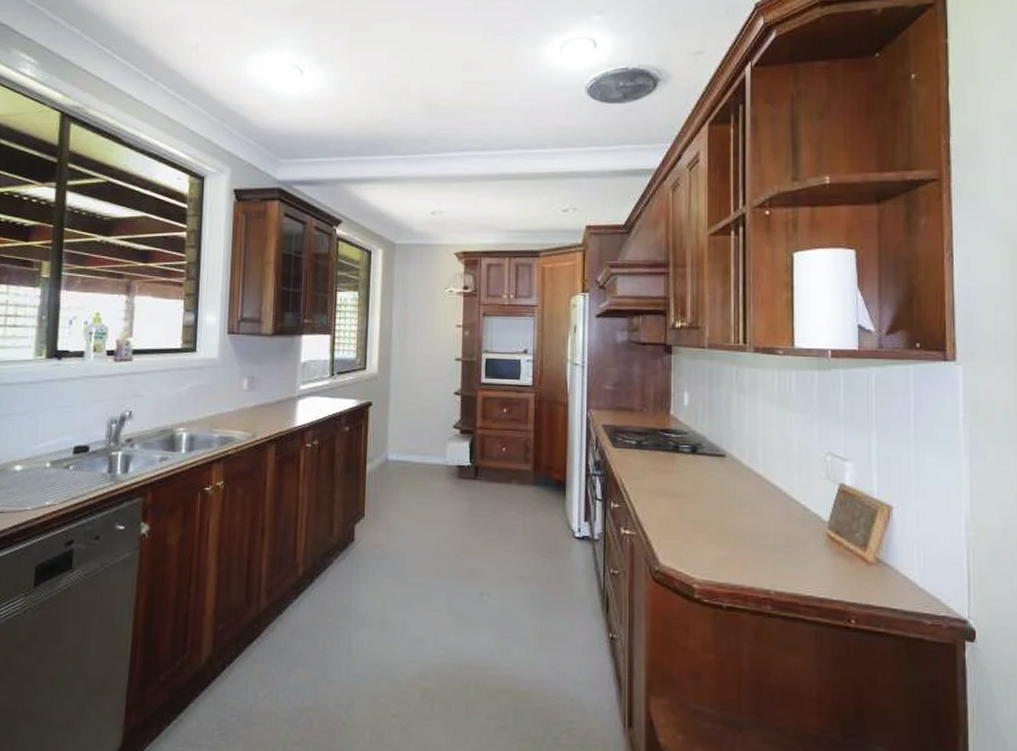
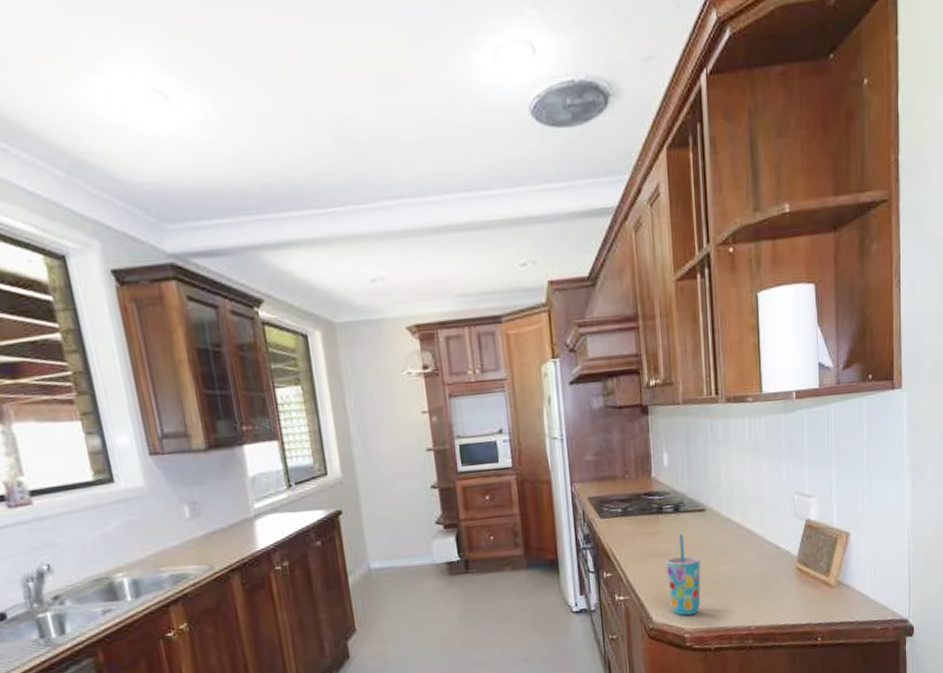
cup: none [678,476,716,564] -> present [665,534,701,616]

